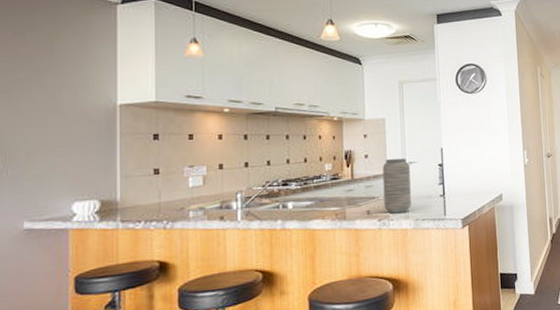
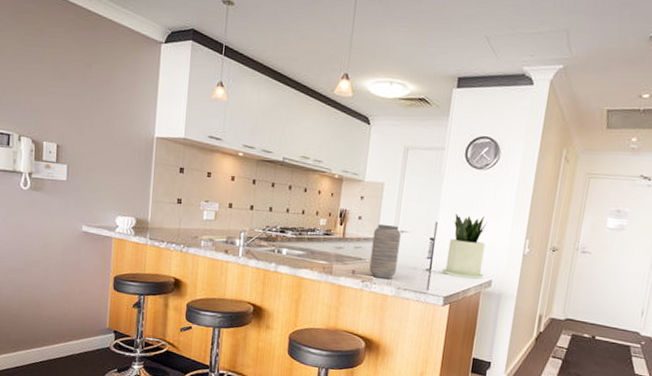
planter: none [454,136,495,198] -> present [441,213,487,280]

